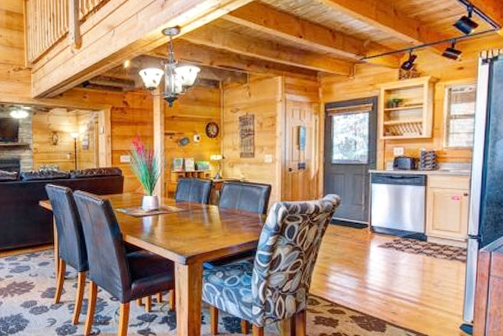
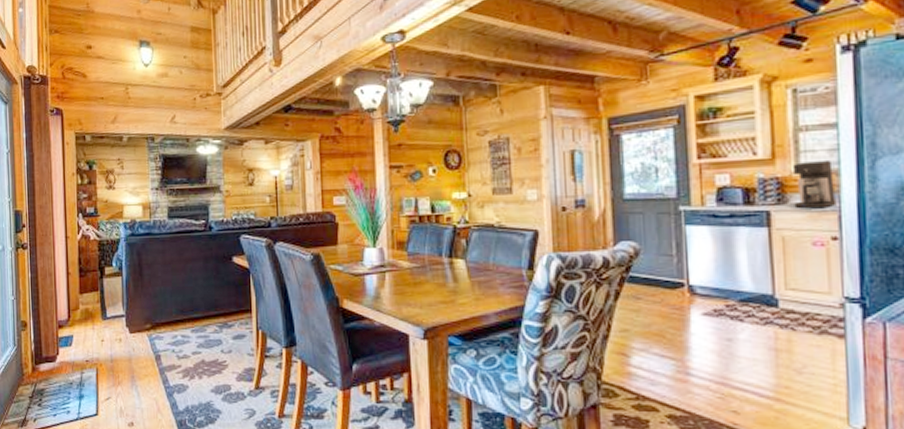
coffee maker: none [443,141,470,174] -> present [794,161,837,209]

